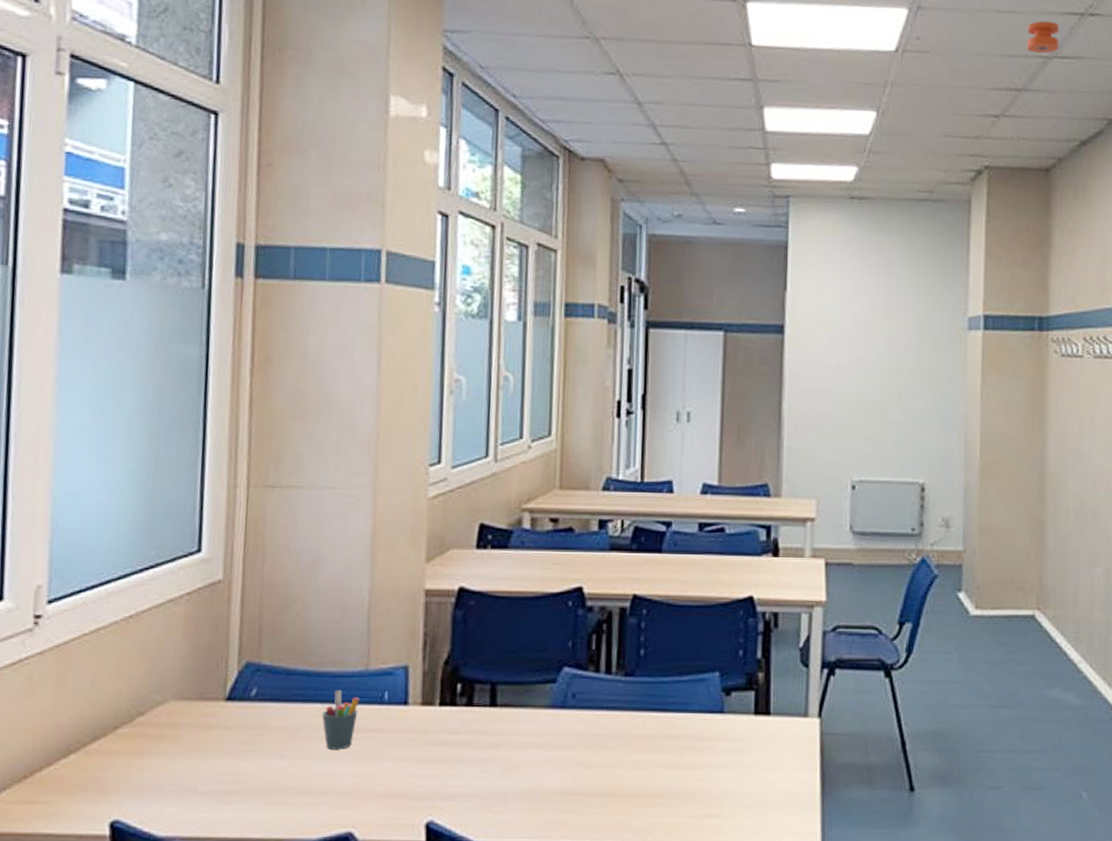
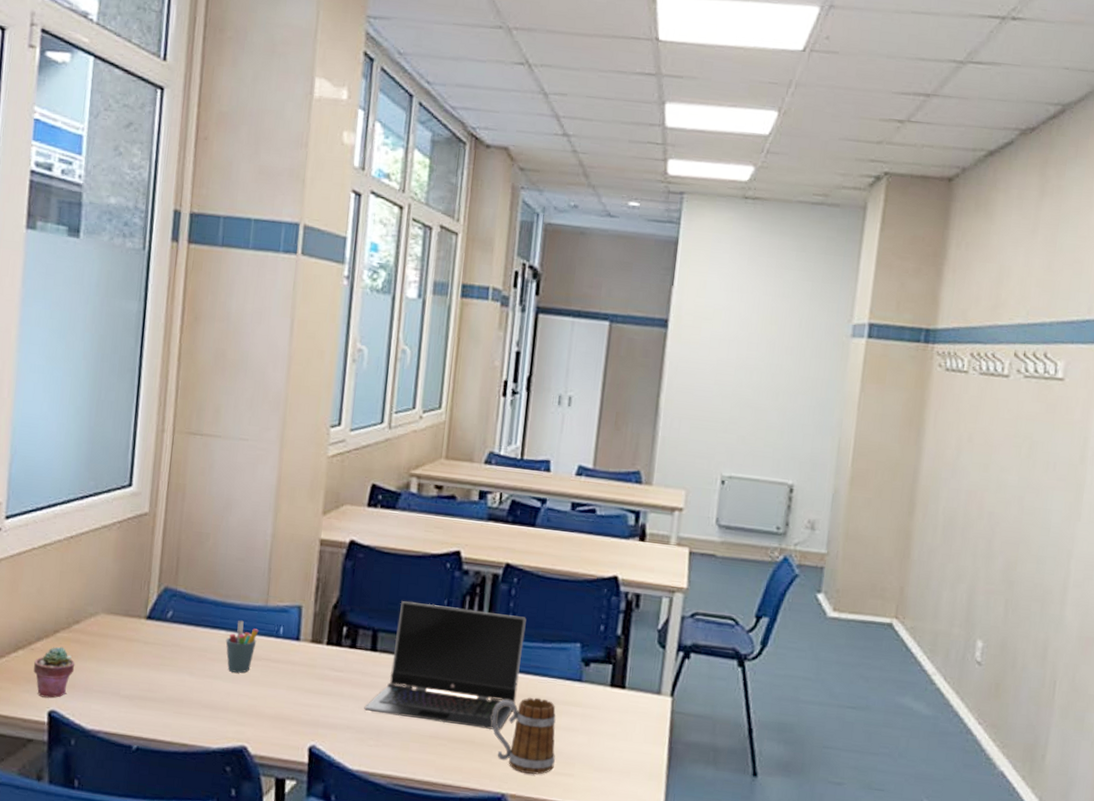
potted succulent: none [90,745,141,807] -> present [33,647,75,698]
laptop computer: none [486,647,659,778] -> present [364,601,527,730]
mug: none [629,736,701,820] -> present [491,697,556,775]
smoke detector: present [1026,21,1060,54] -> none [940,23,978,58]

